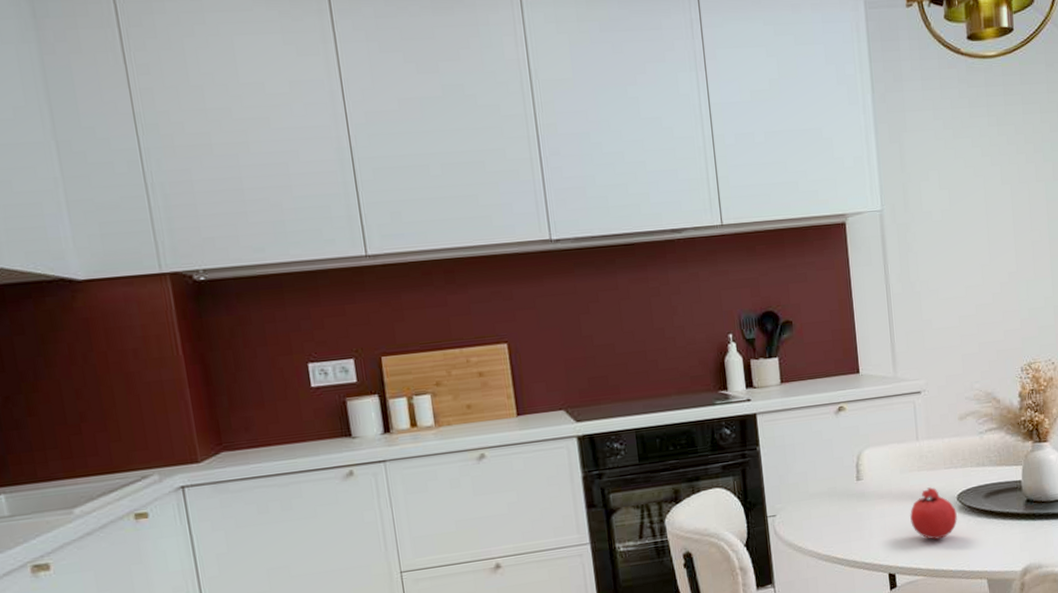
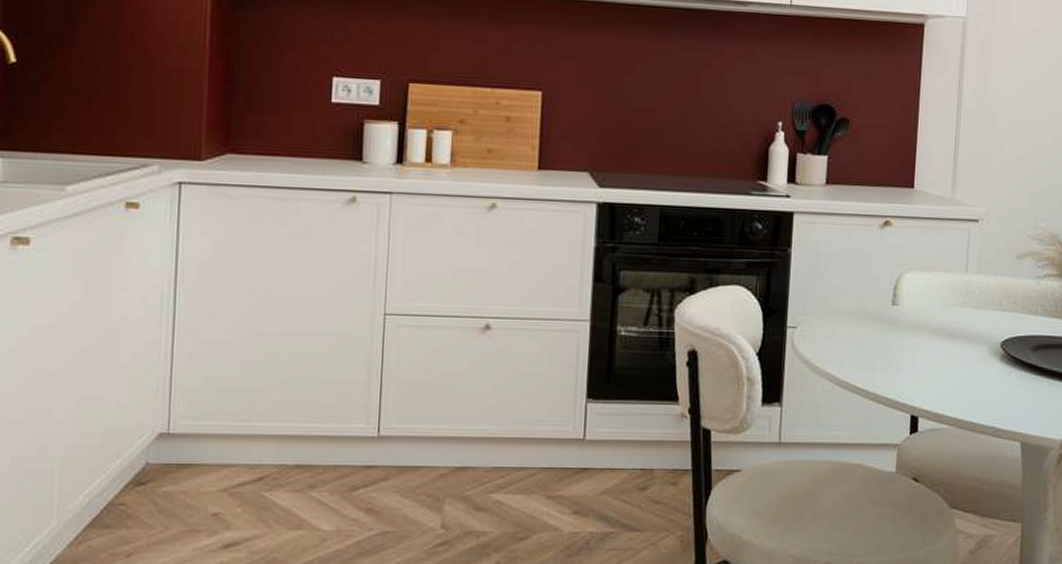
fruit: present [909,487,957,540] -> none [944,327,998,388]

